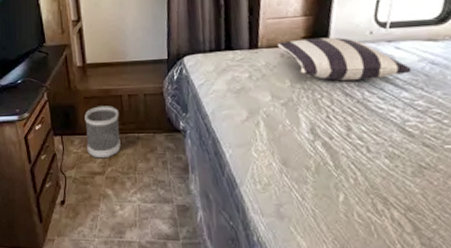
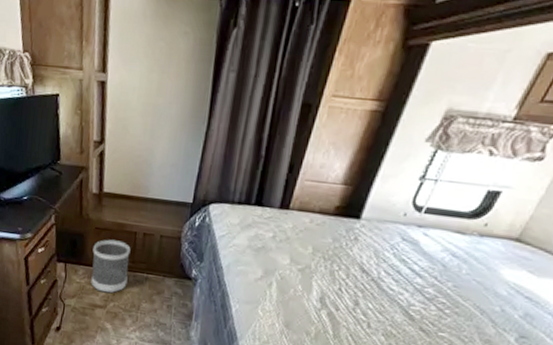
pillow: present [278,37,412,81] -> none [310,207,432,261]

